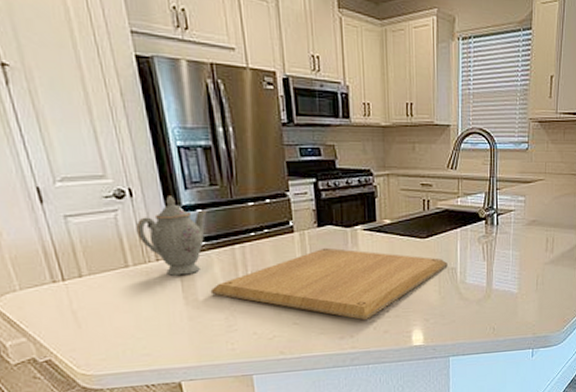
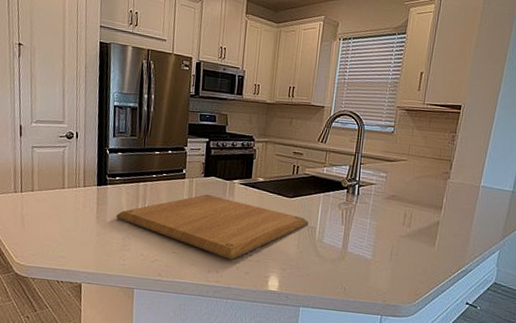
teapot: present [136,196,207,276] -> none [75,140,125,201]

